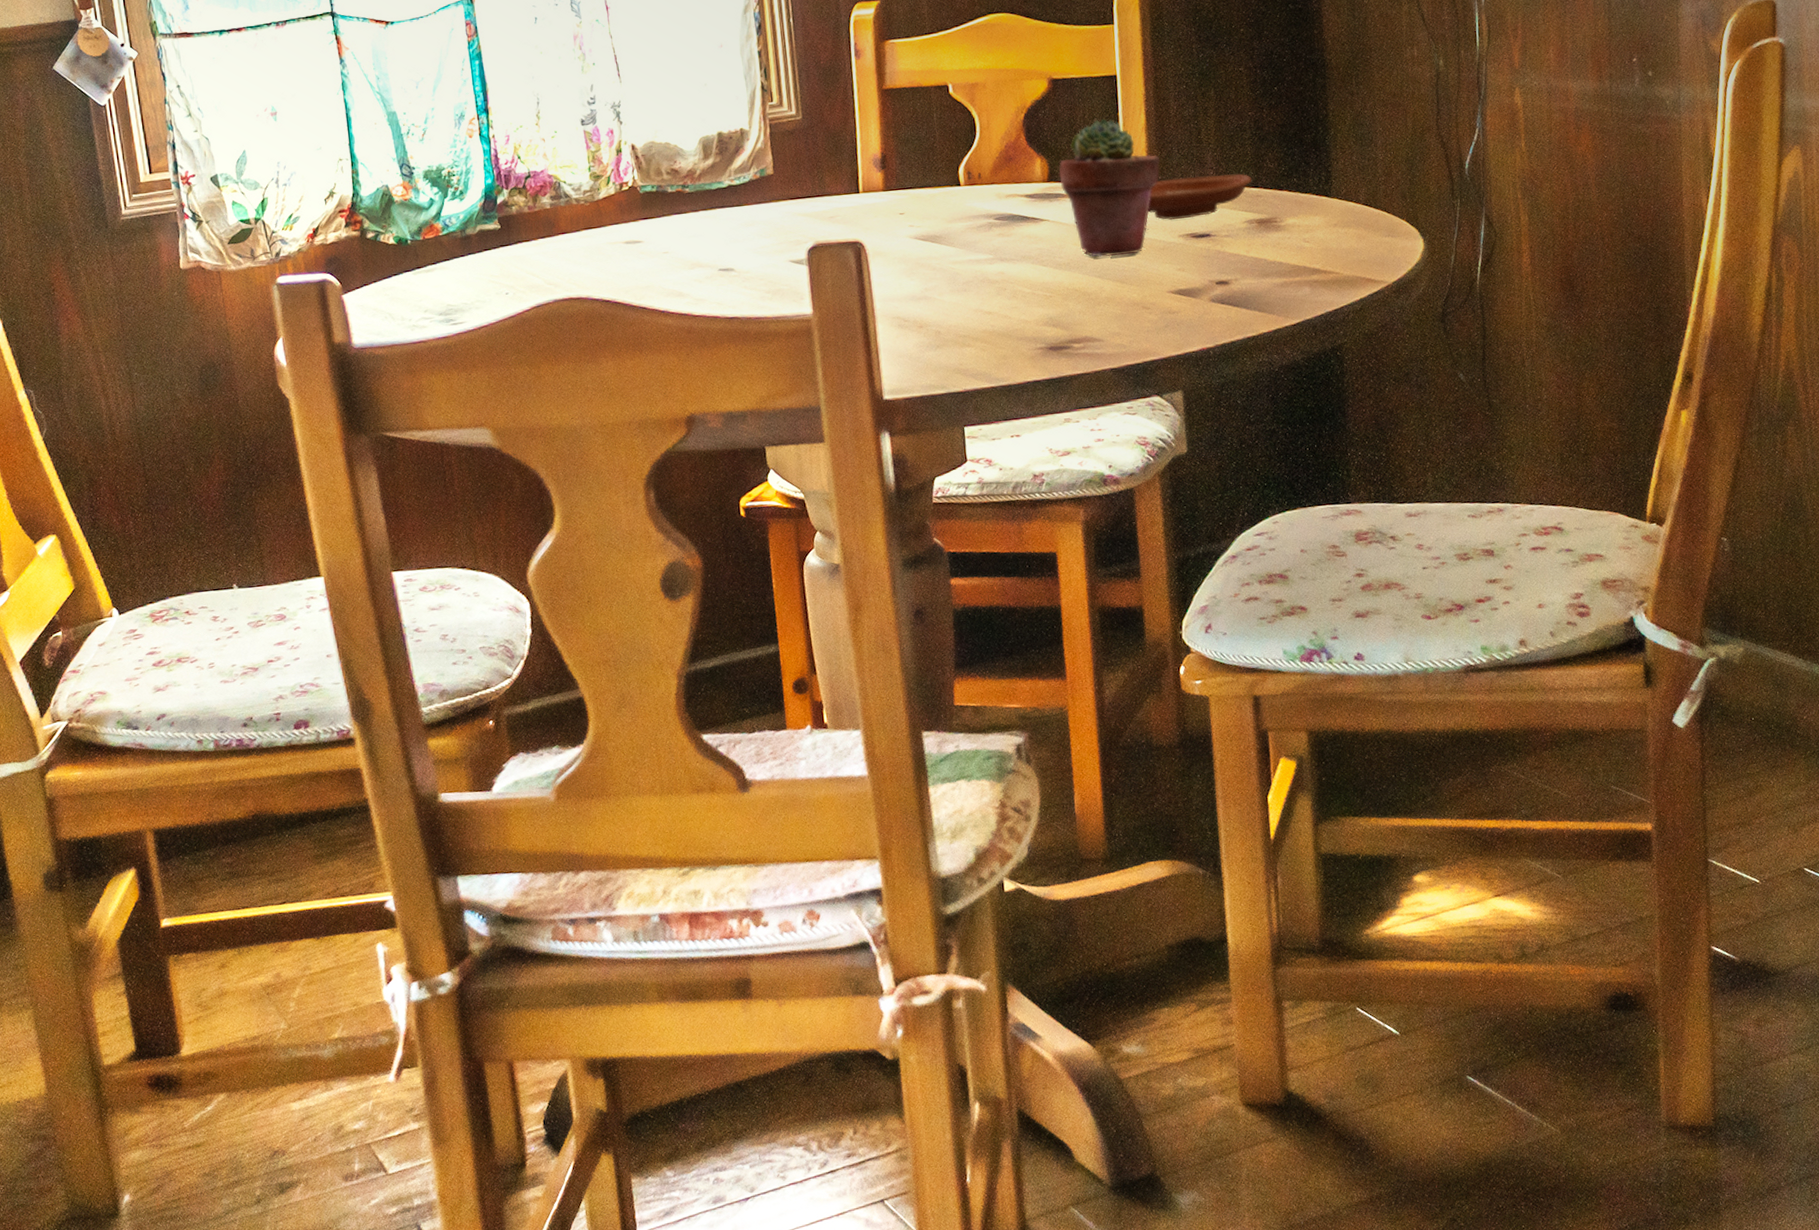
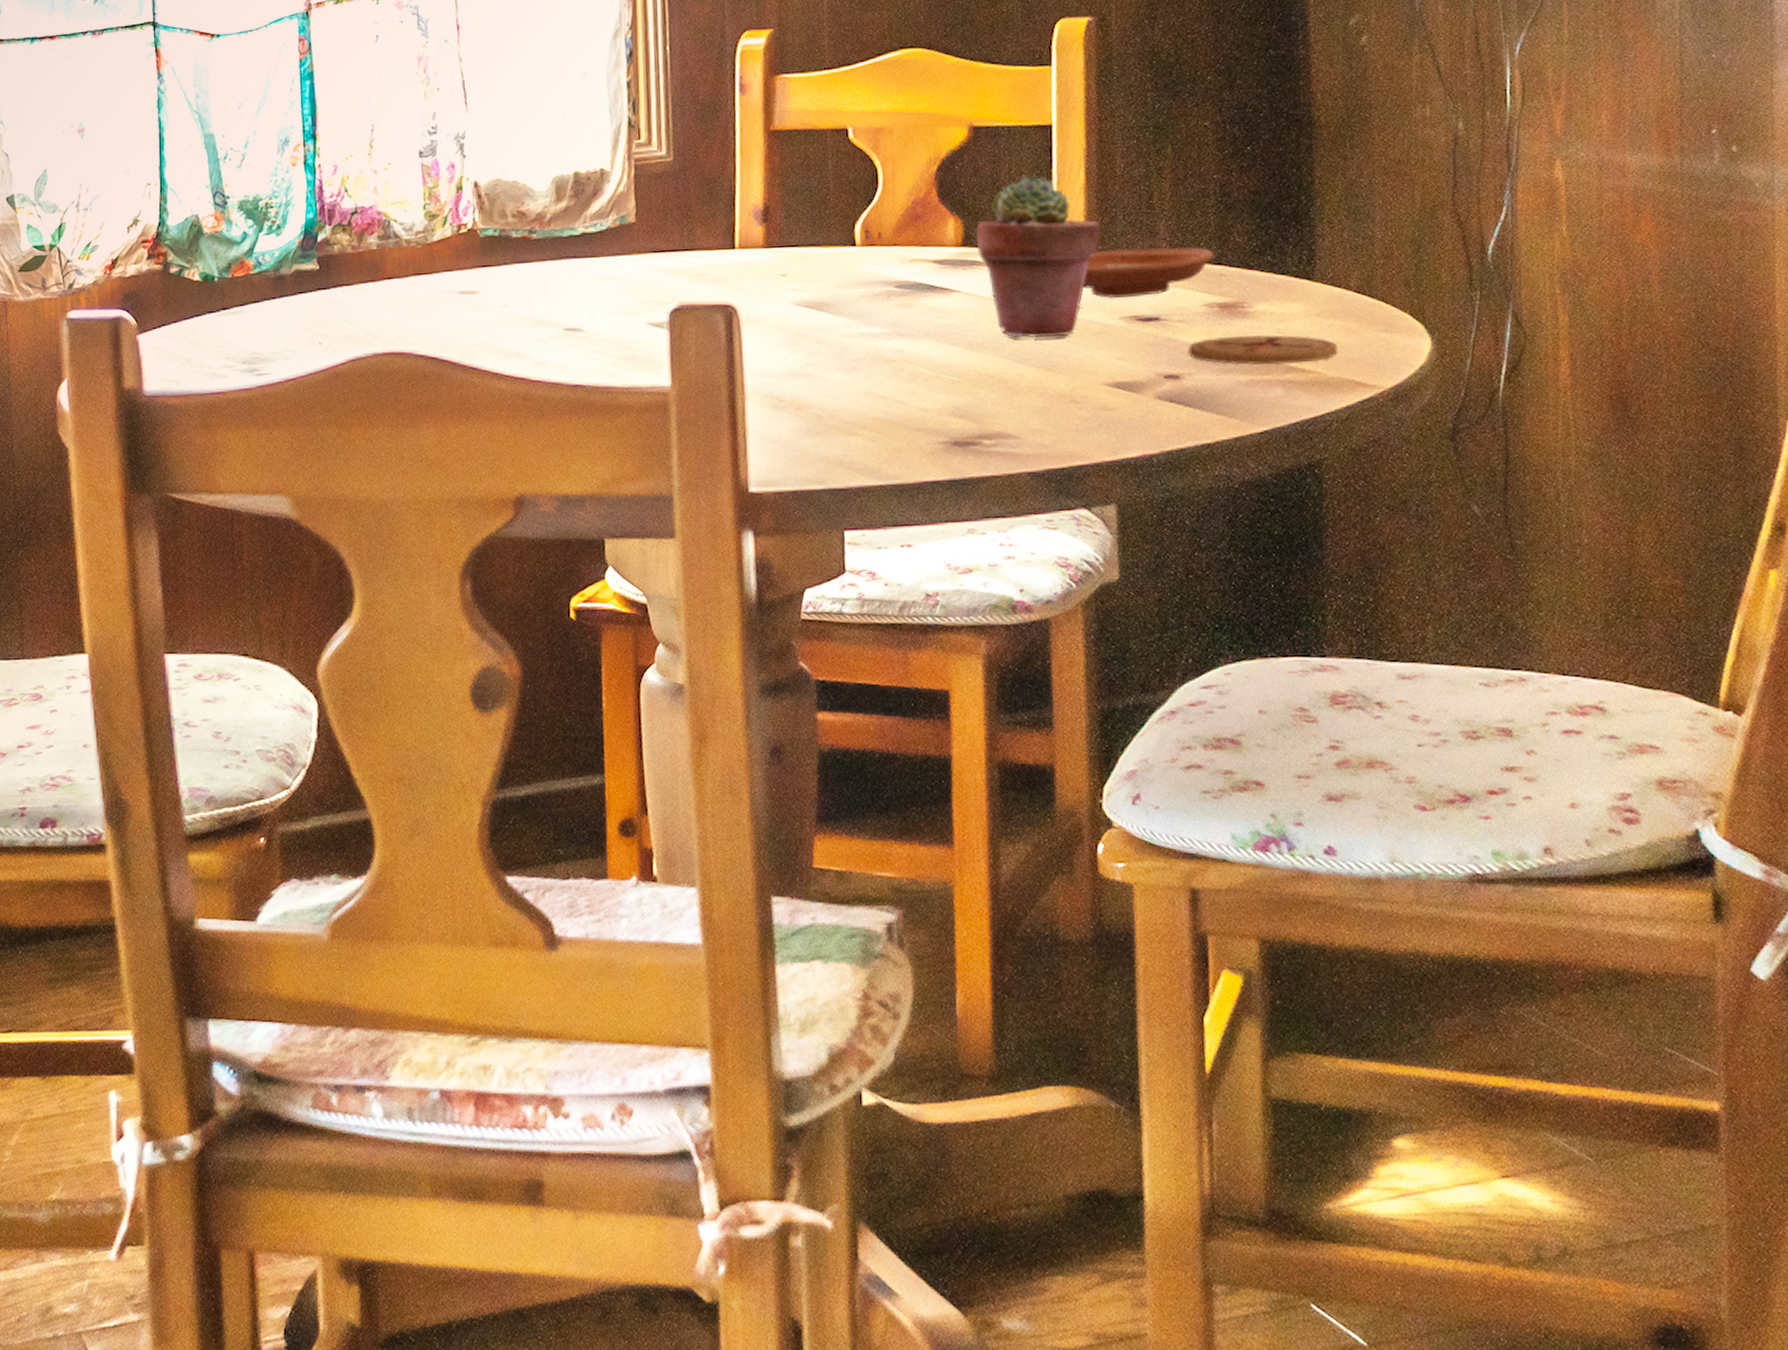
coaster: none [1234,243,1352,270] -> present [1188,334,1338,365]

